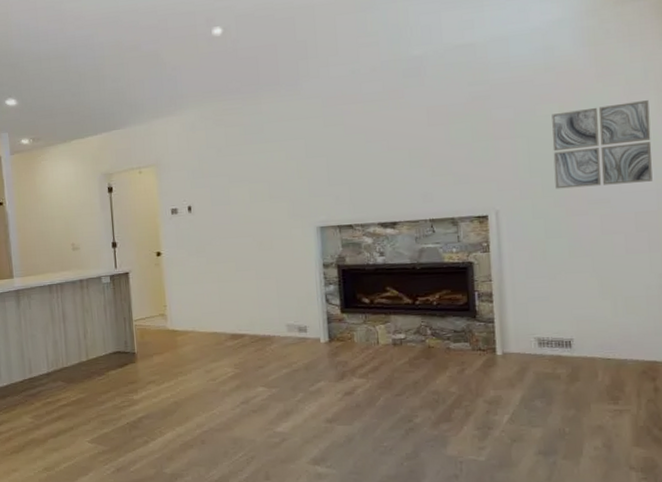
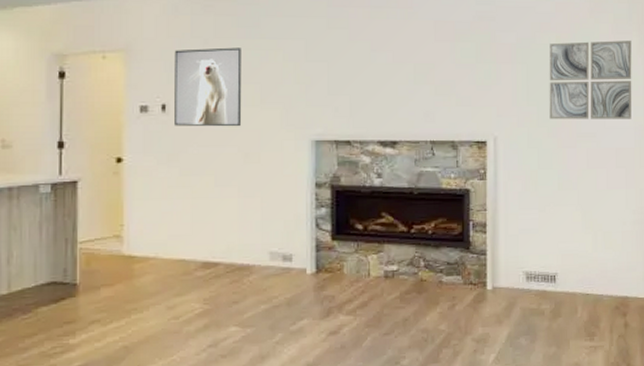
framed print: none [194,152,255,223] -> present [174,47,242,127]

